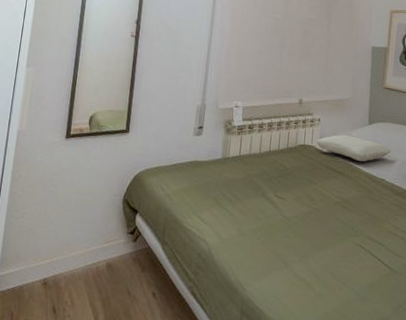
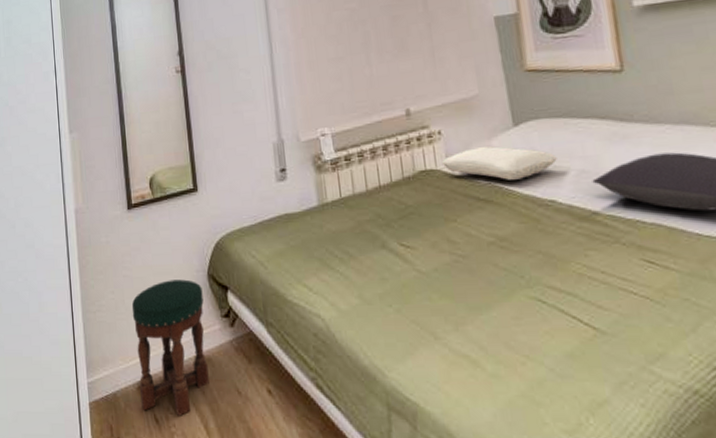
stool: none [43,199,117,309] -> present [131,279,209,416]

